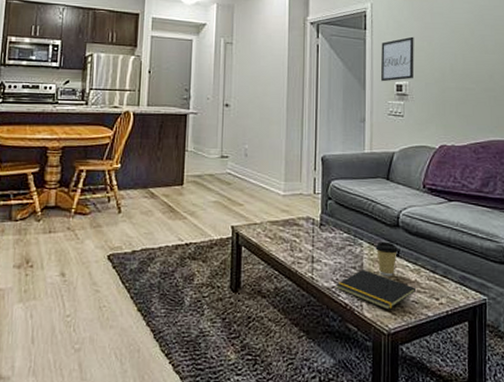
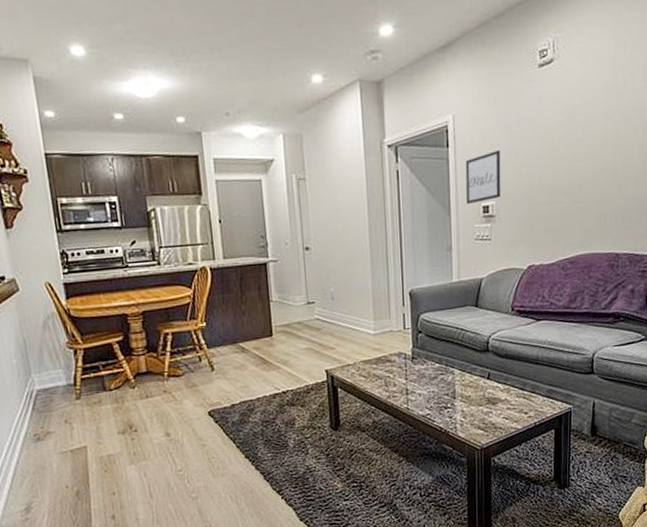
notepad: present [336,270,417,310] -> none [431,395,507,428]
coffee cup: present [375,241,399,276] -> none [466,366,489,399]

